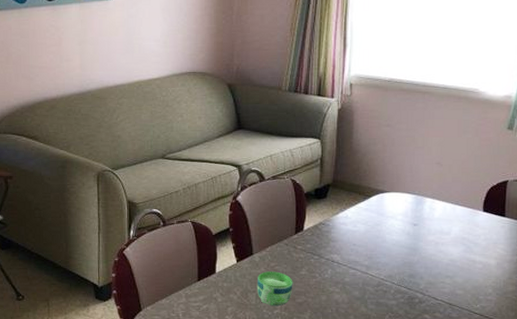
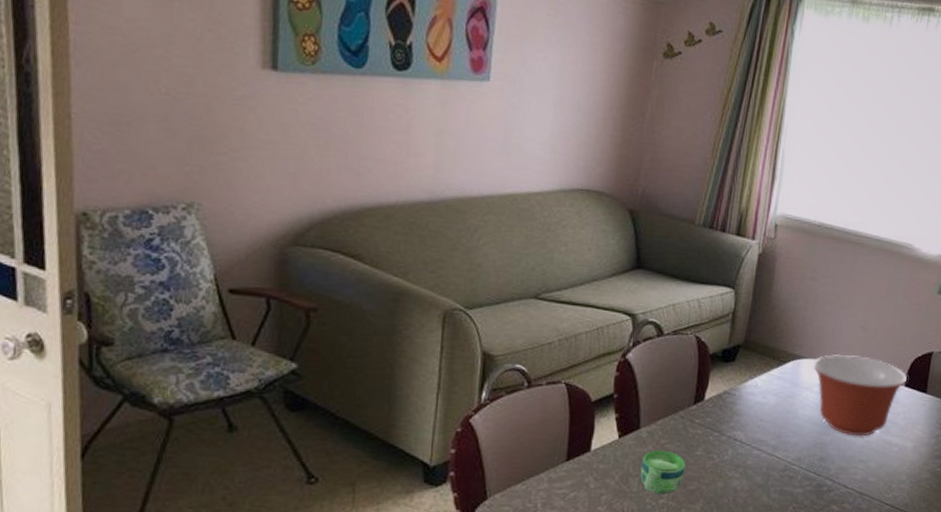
mixing bowl: none [395,187,485,256] -> present [812,354,908,437]

